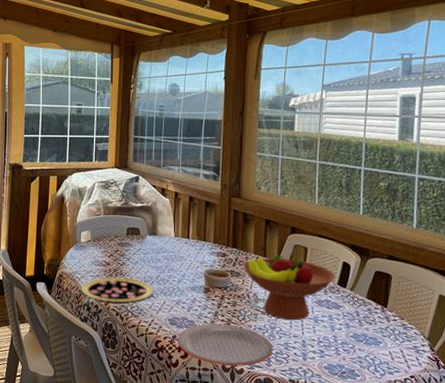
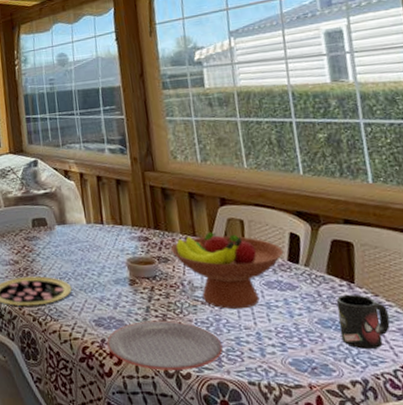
mug: none [369,316,408,361] -> present [336,294,391,349]

